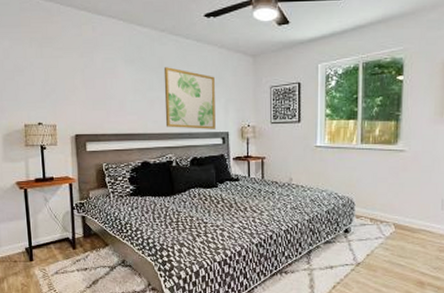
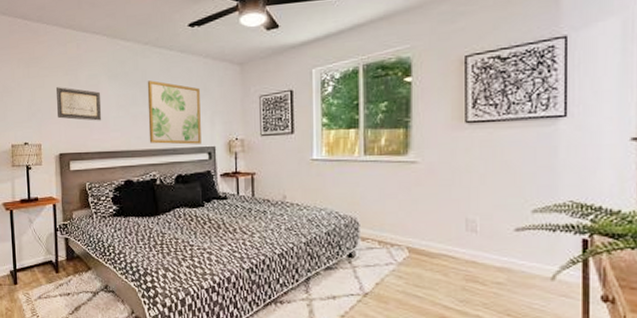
wall art: none [71,69,119,104] -> present [57,87,102,121]

